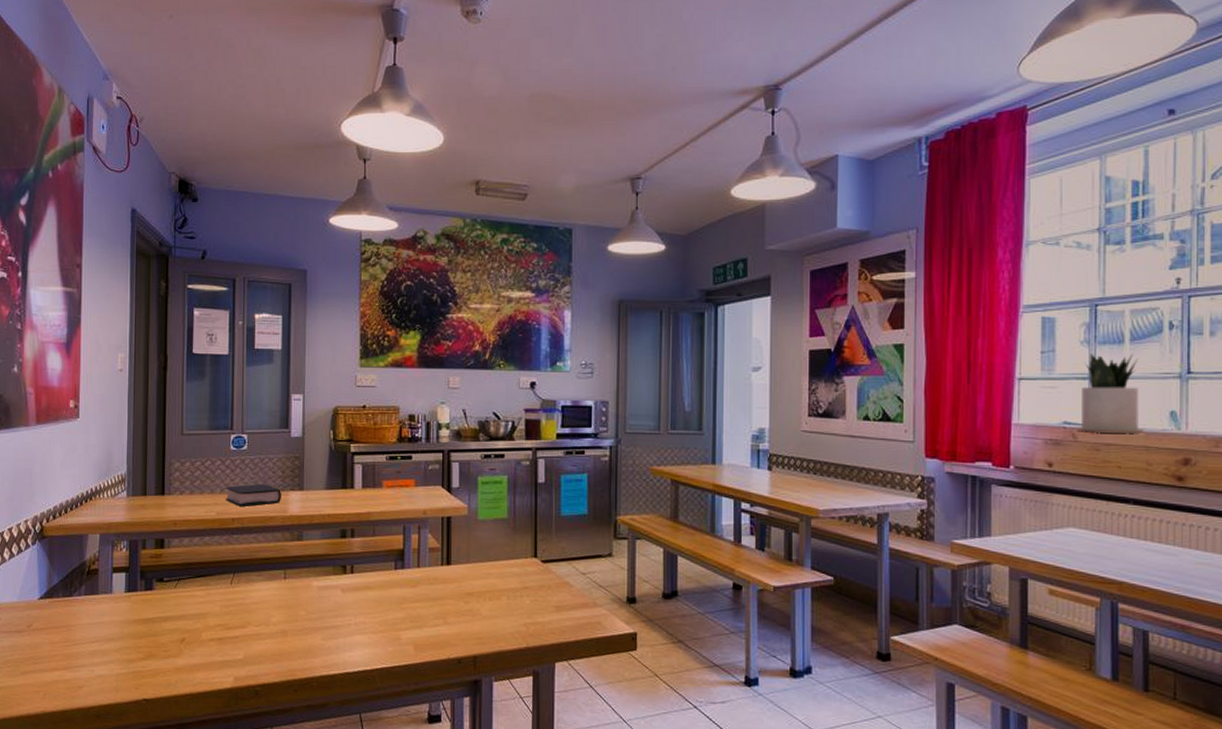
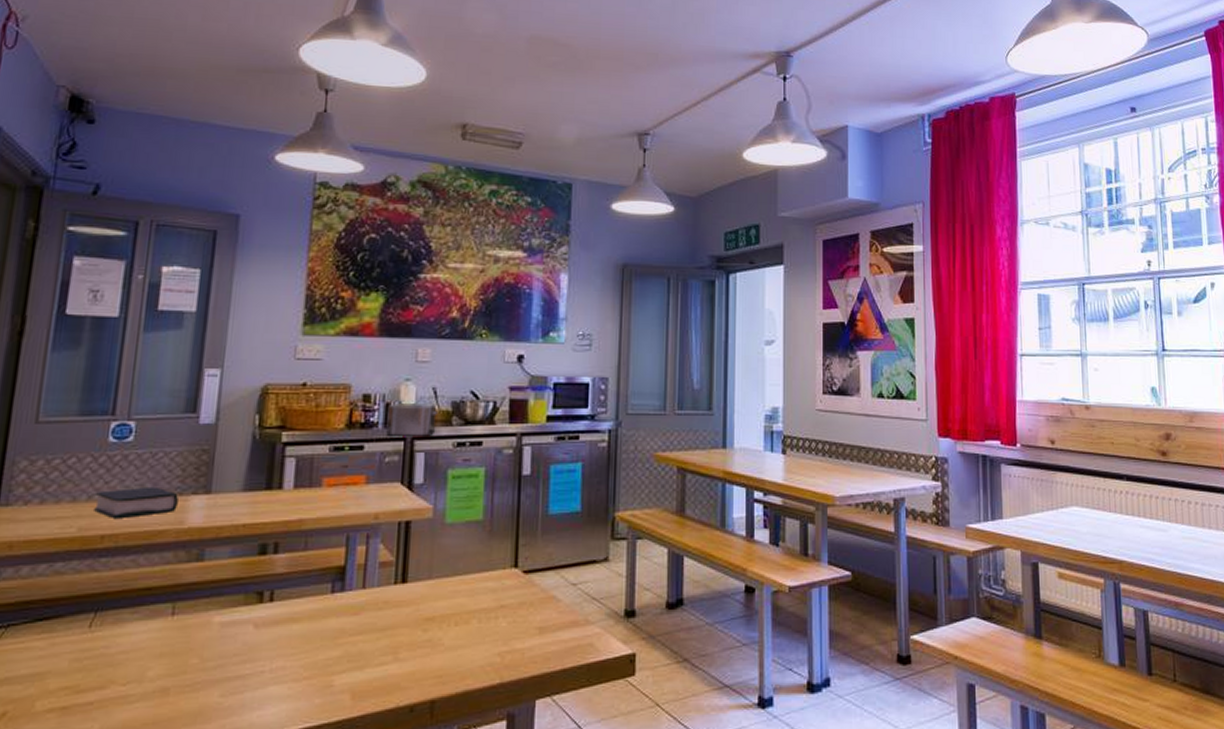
toaster: none [428,422,467,450] -> present [386,403,437,438]
planter: present [1075,353,1145,435] -> none [1072,331,1131,411]

